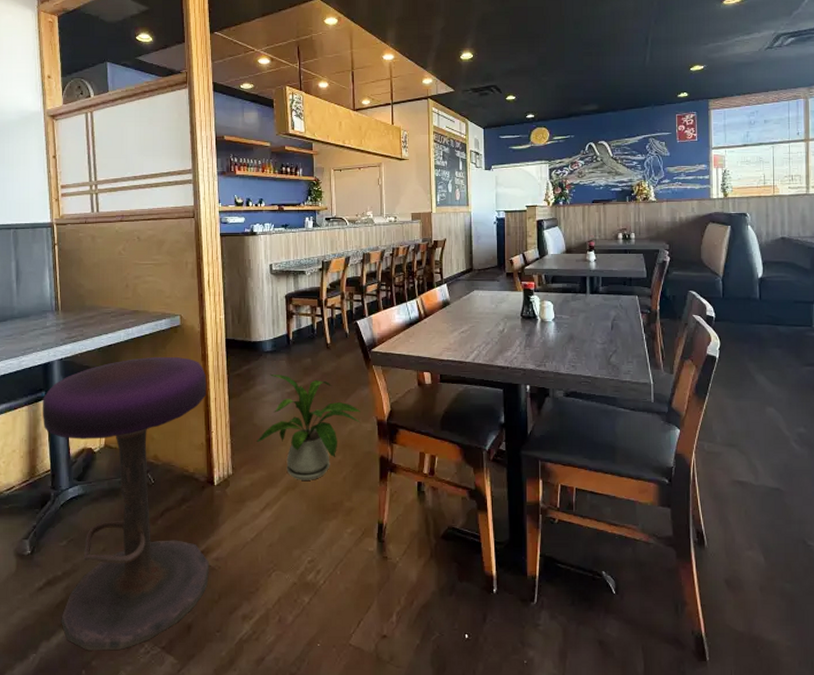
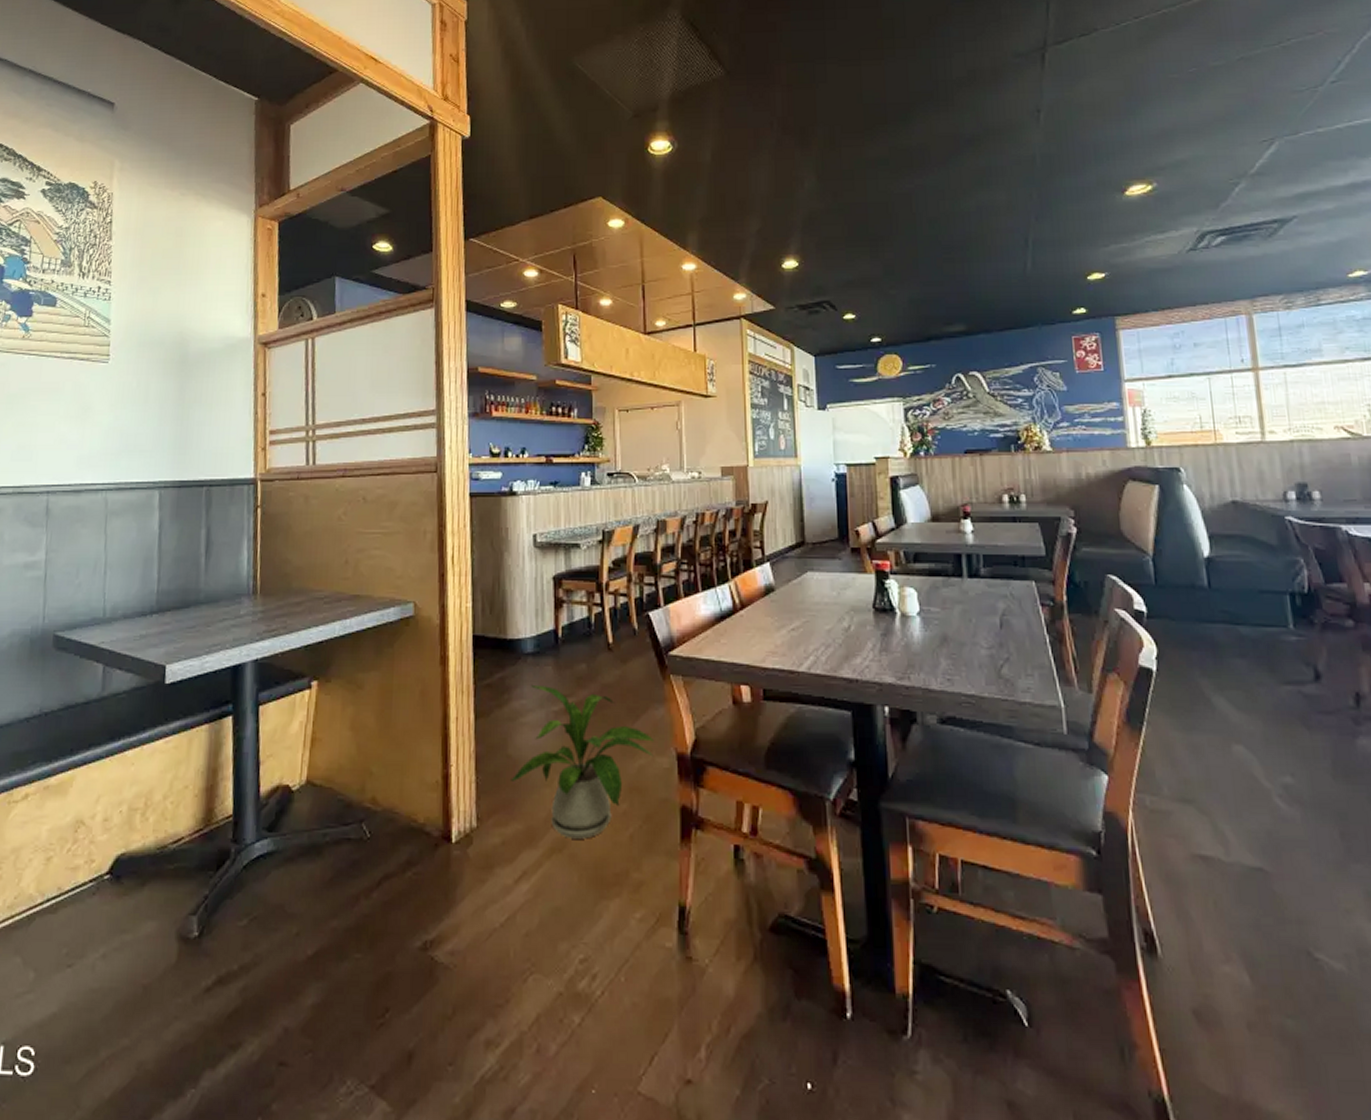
stool: present [43,356,209,651] -> none [227,658,446,1089]

